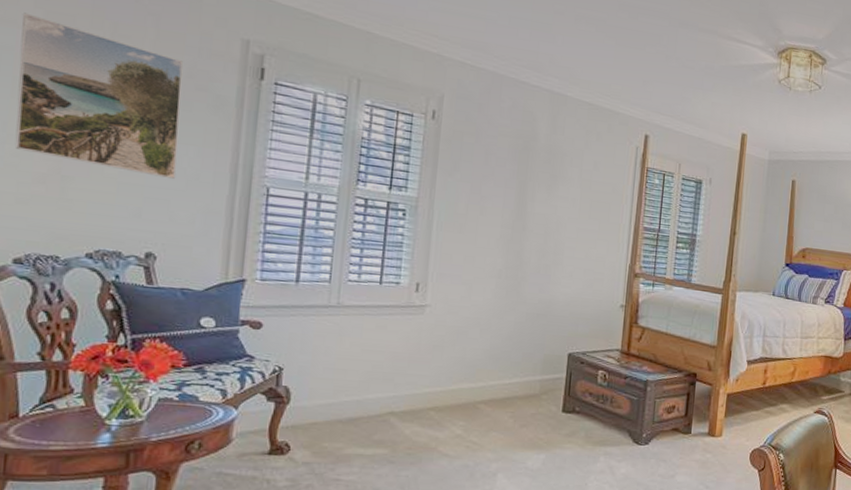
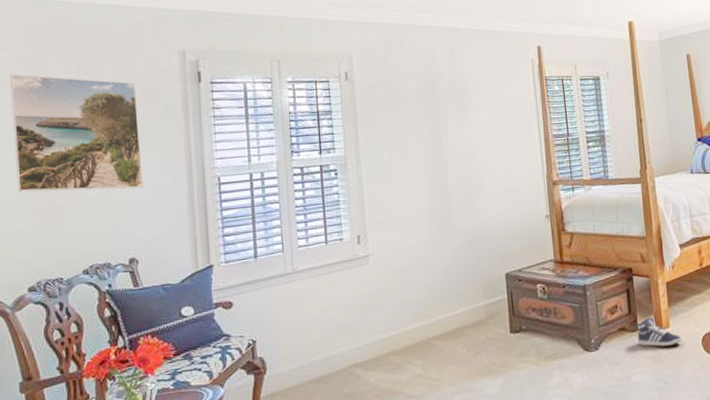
sneaker: none [688,423,731,454] -> present [637,317,682,347]

